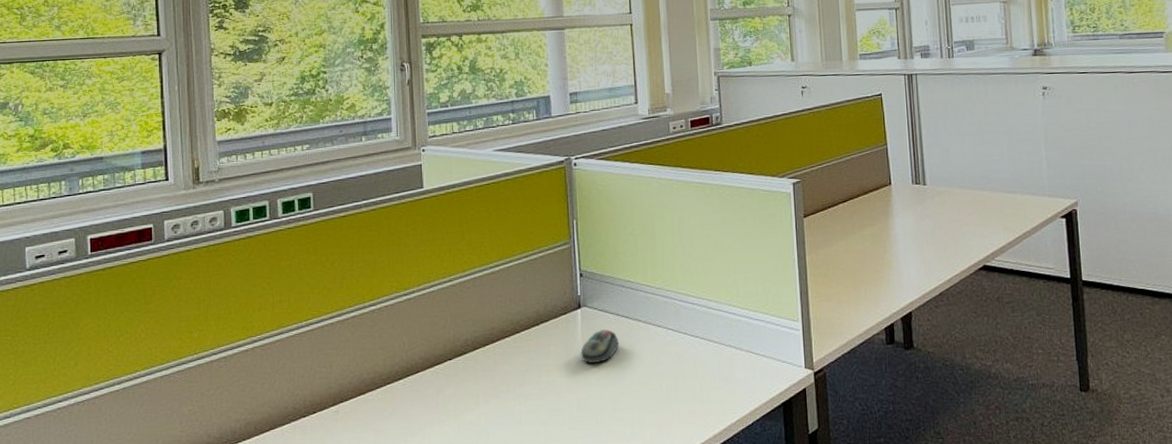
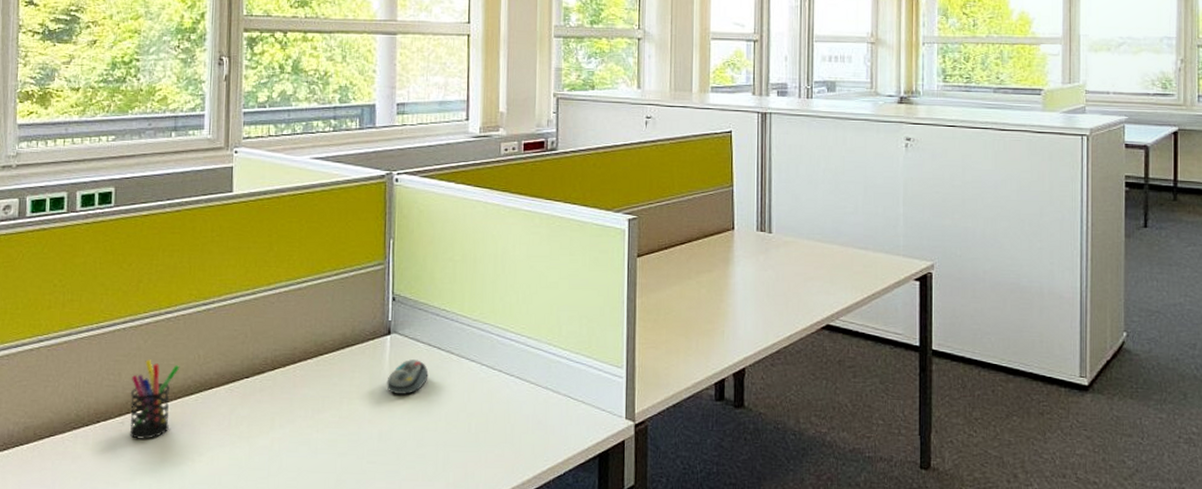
pen holder: none [342,350,387,426] -> present [129,359,180,439]

